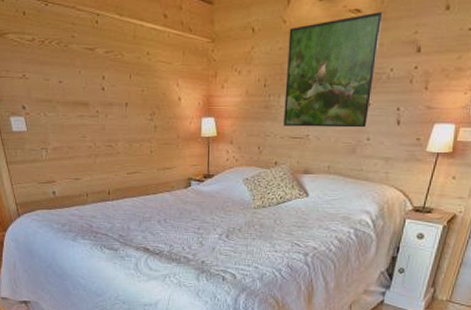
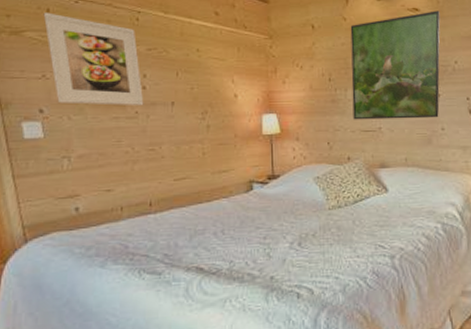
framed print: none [20,15,103,106] -> present [43,12,144,106]

